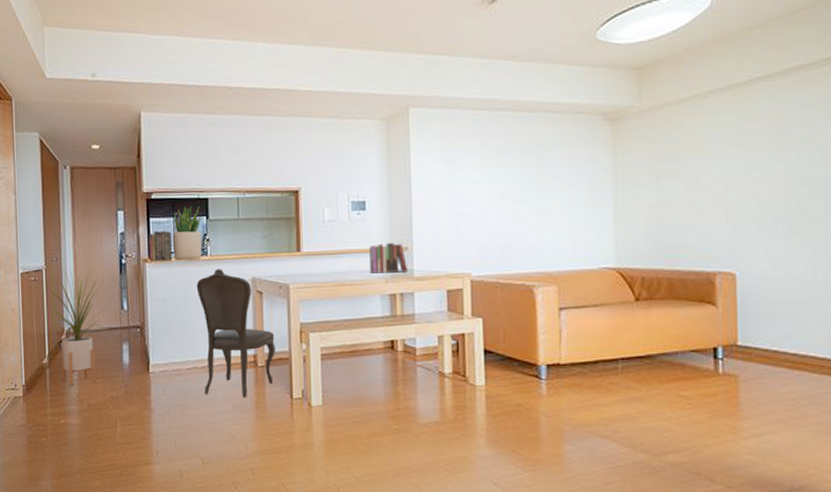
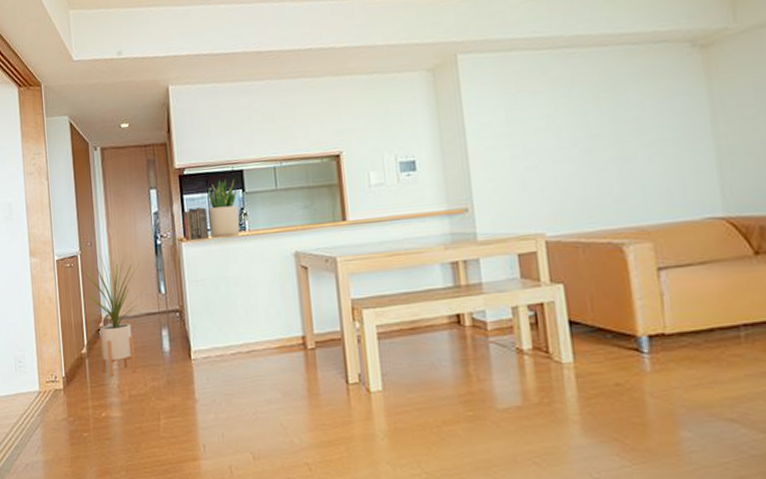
dining chair: present [196,269,275,398] -> none [236,244,326,385]
books: present [369,242,409,273] -> none [423,203,471,240]

